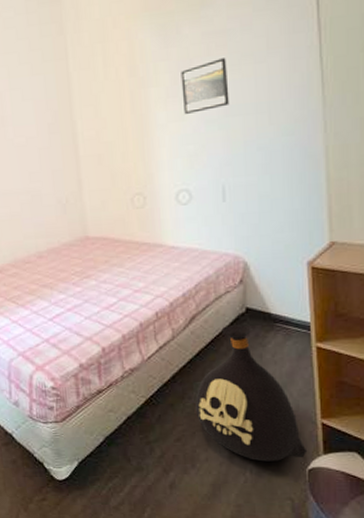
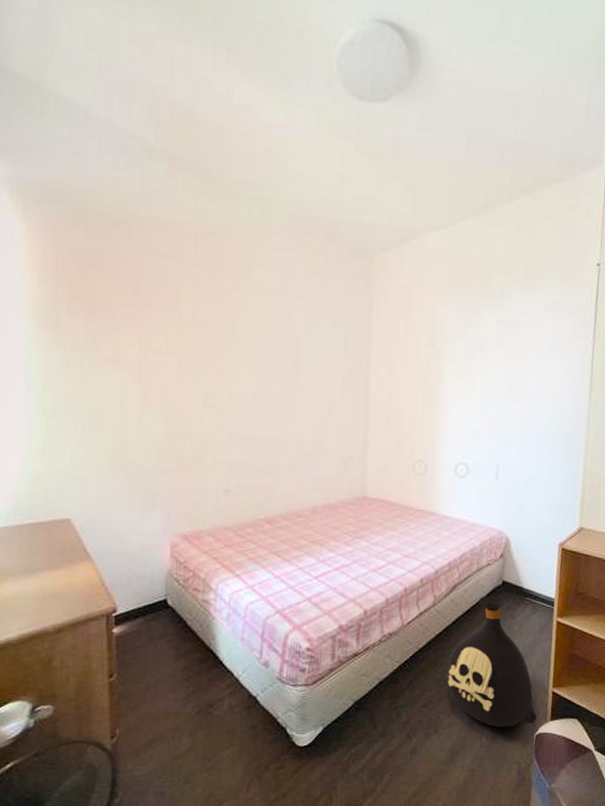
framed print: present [181,58,230,114] -> none [473,346,516,393]

